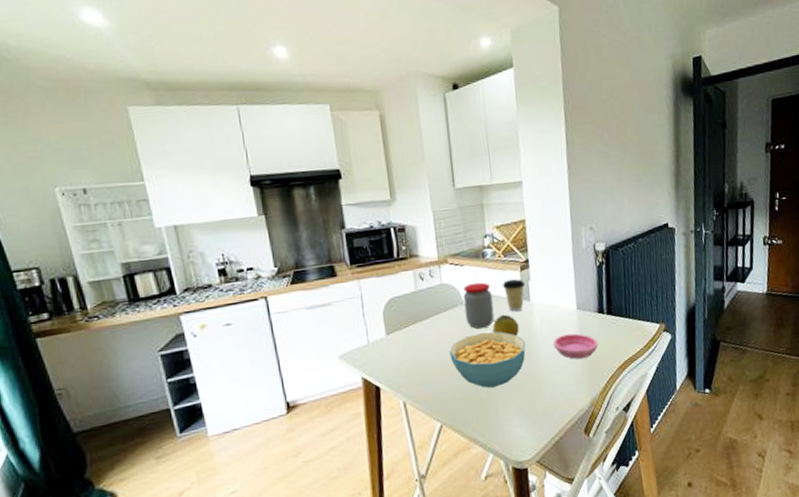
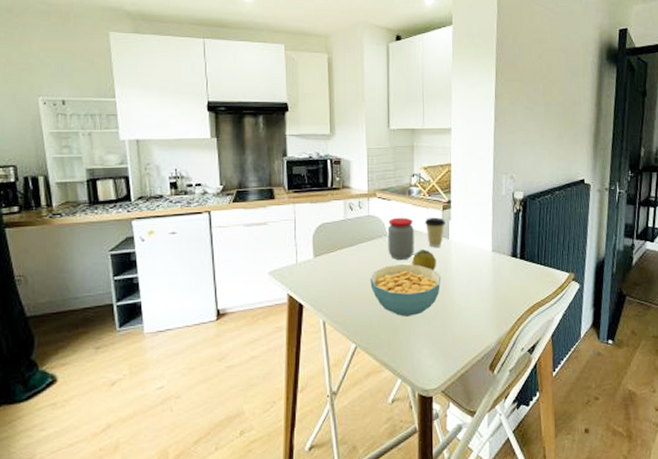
saucer: present [553,333,598,359] -> none [467,273,509,298]

